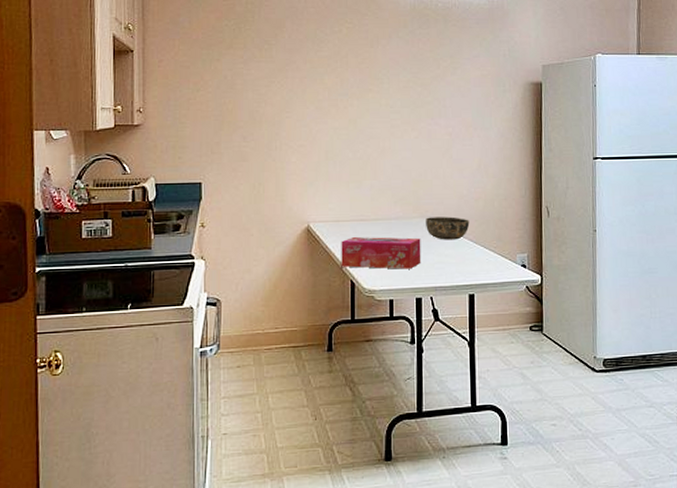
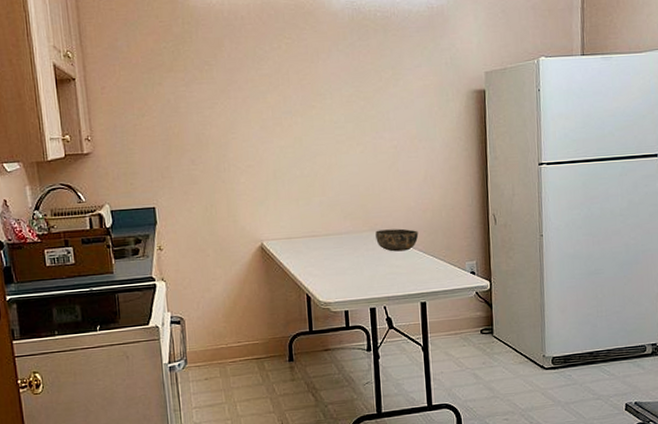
tissue box: present [341,236,421,269] -> none [294,251,374,282]

